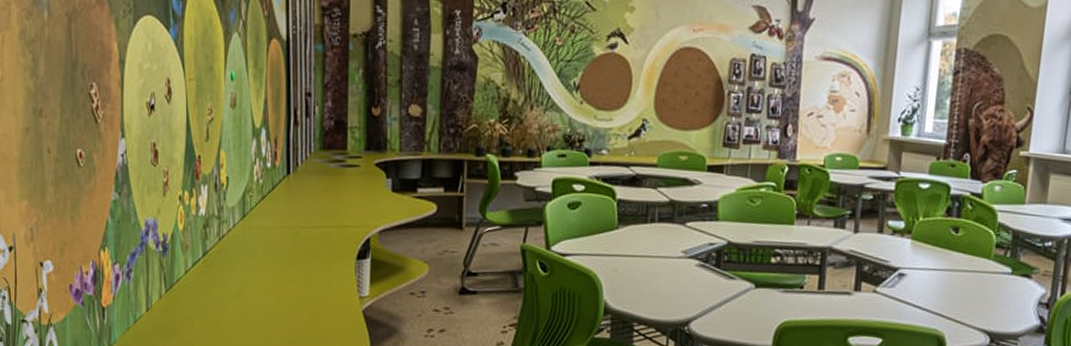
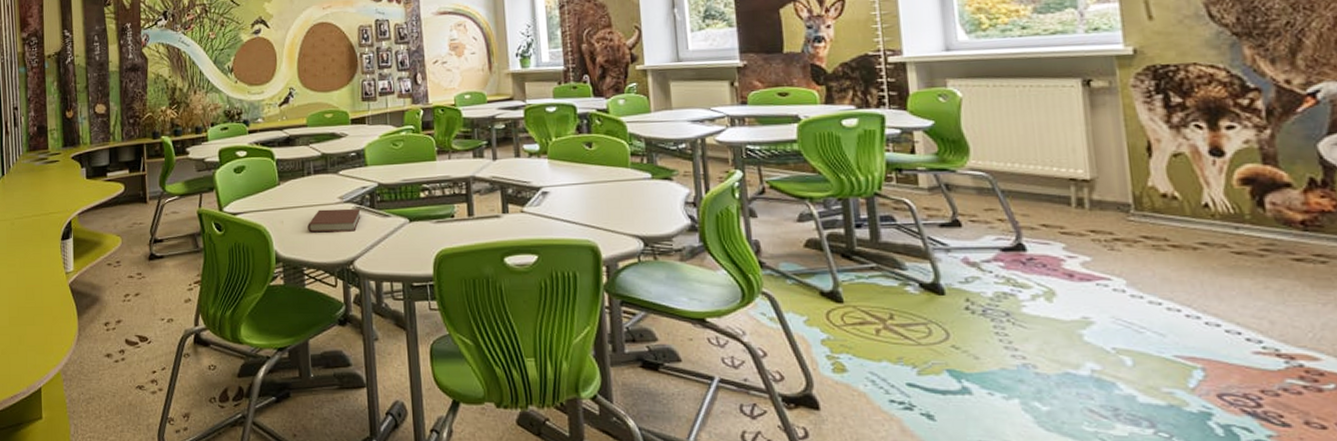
book: none [644,262,705,291] -> present [308,208,361,233]

